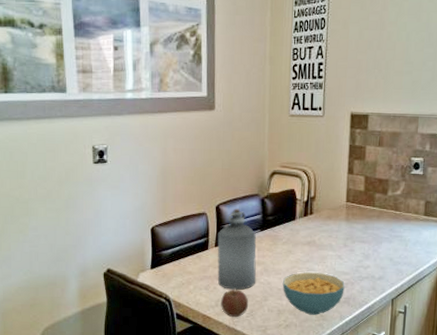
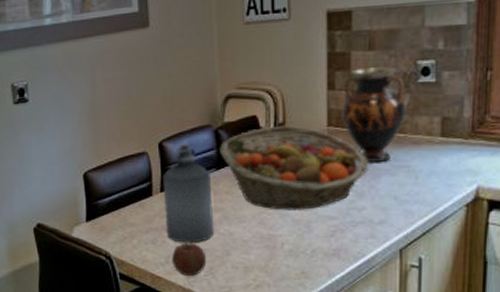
fruit basket: none [265,199,374,266] -> present [220,125,369,210]
cereal bowl: present [282,272,345,315] -> none [248,218,332,272]
vase: none [357,159,402,232] -> present [342,67,406,162]

